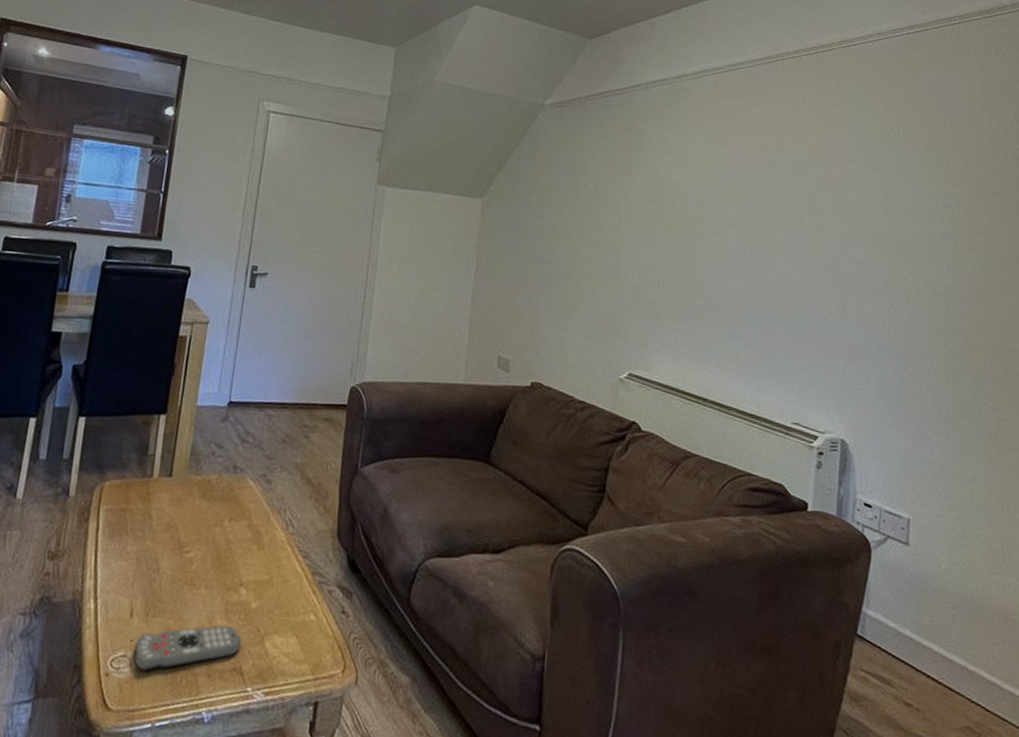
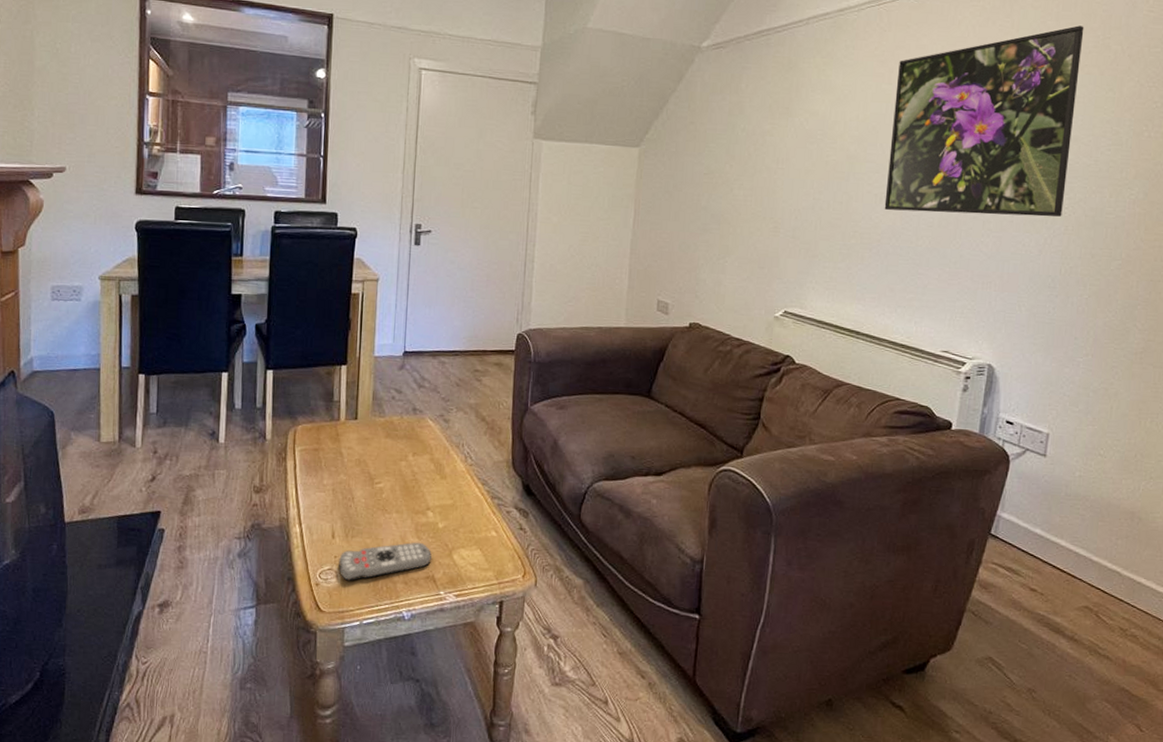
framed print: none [726,102,908,287] -> present [884,25,1084,217]

